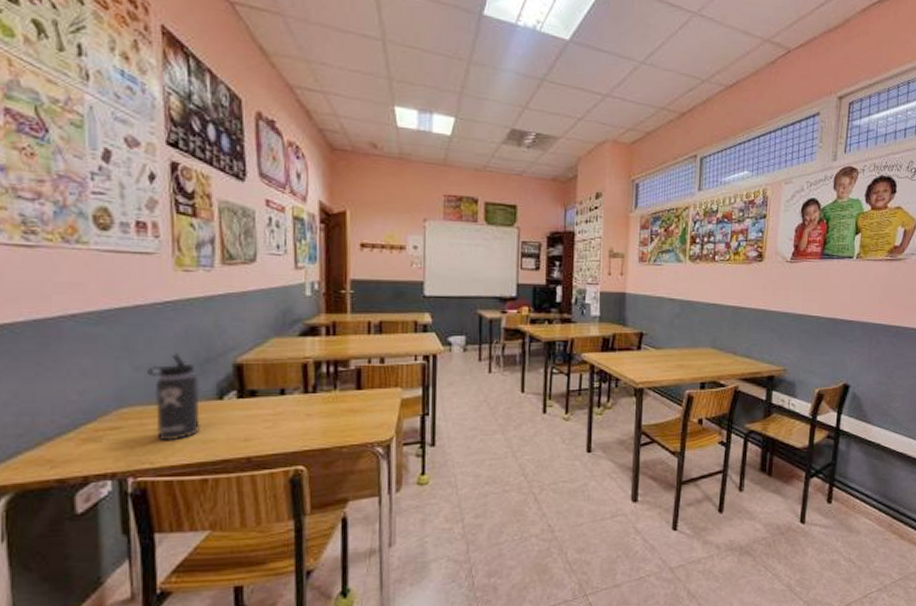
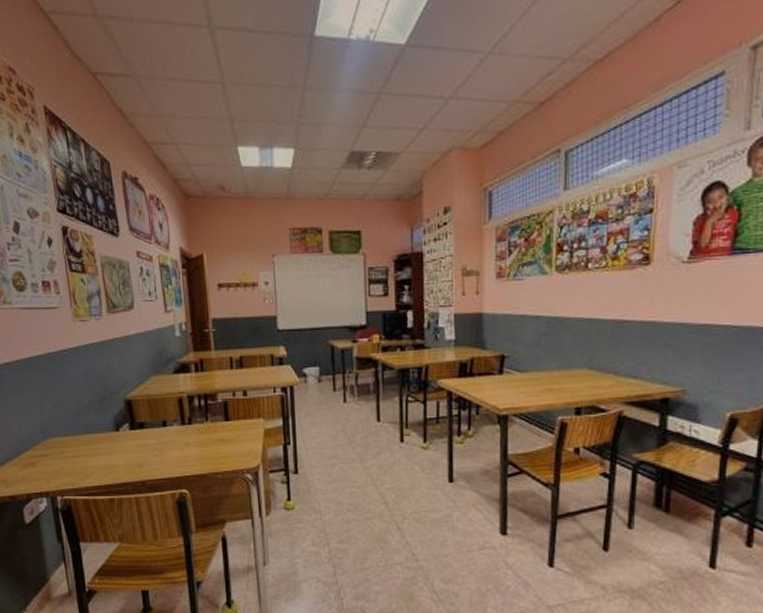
thermos bottle: present [147,353,200,441] -> none [62,392,104,467]

